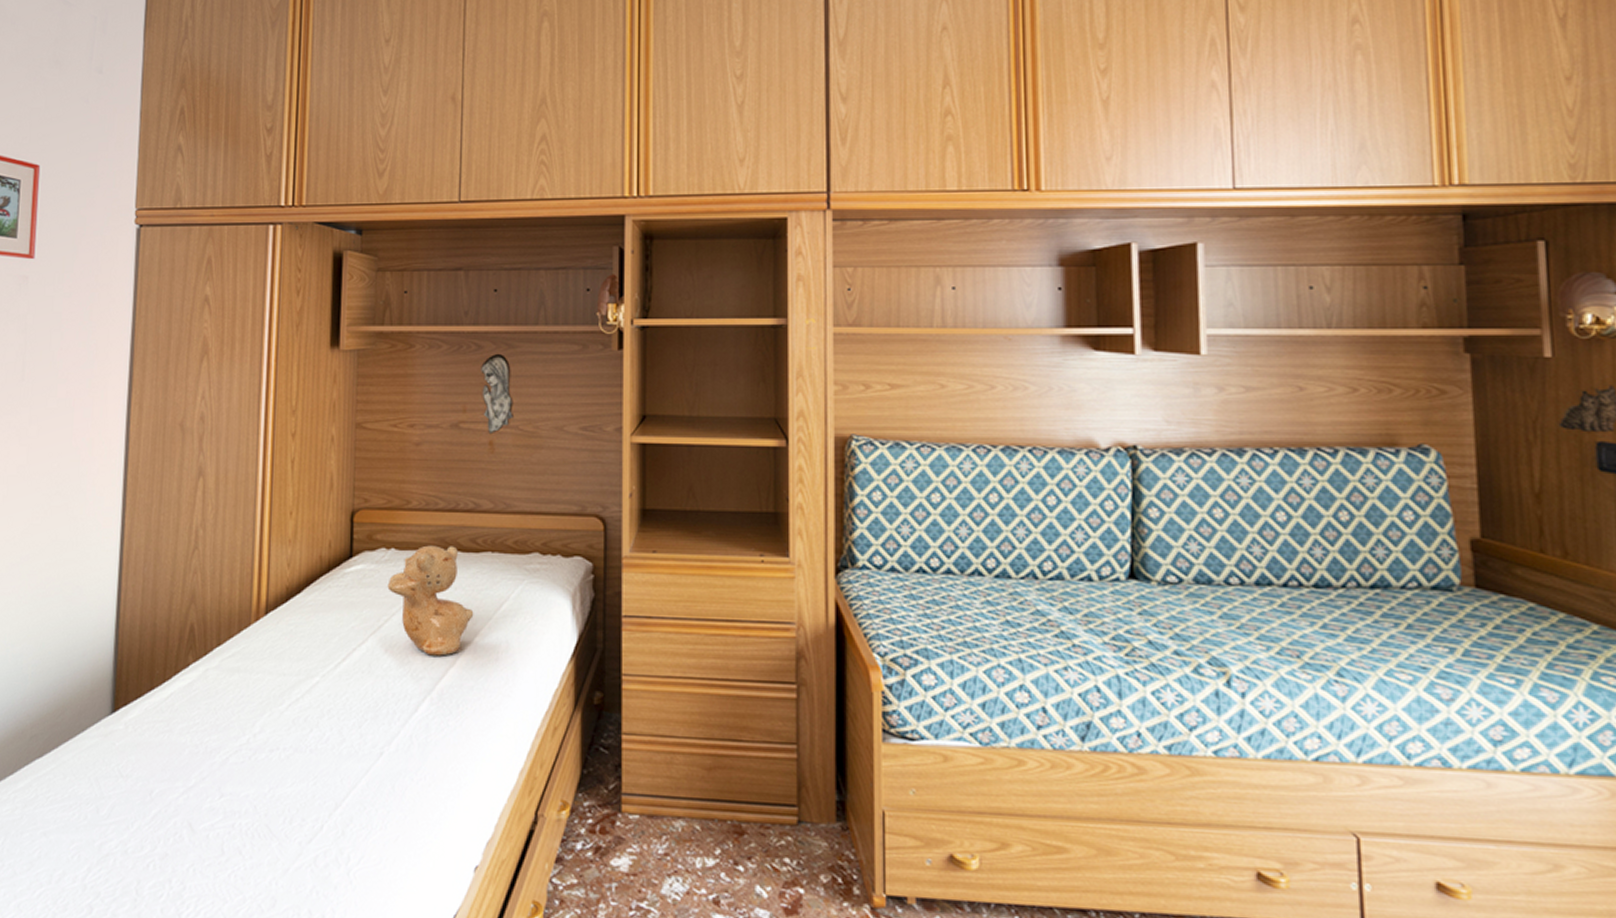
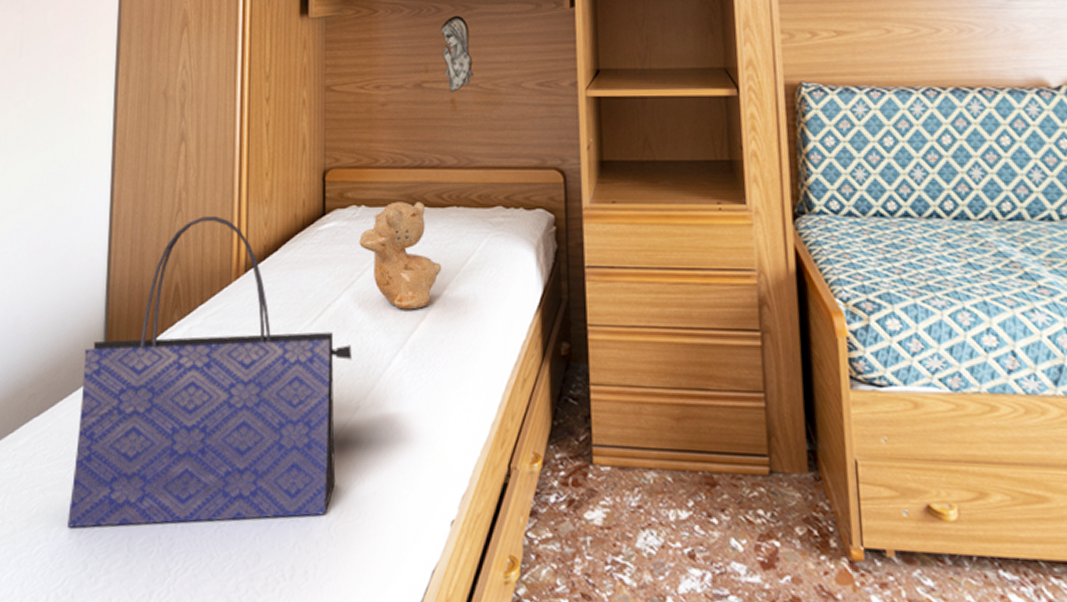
tote bag: none [72,555,377,872] -> present [68,216,352,528]

